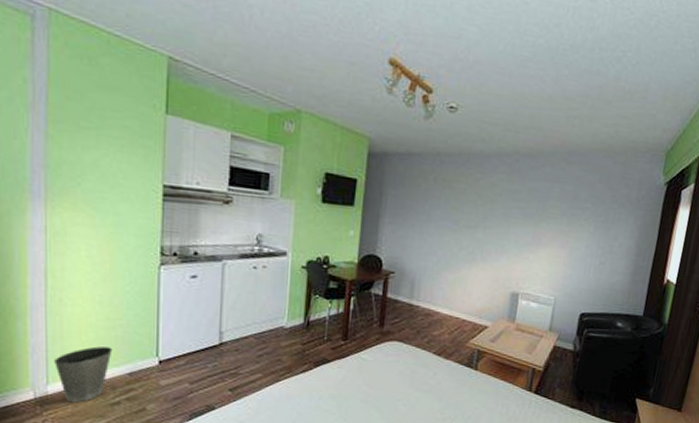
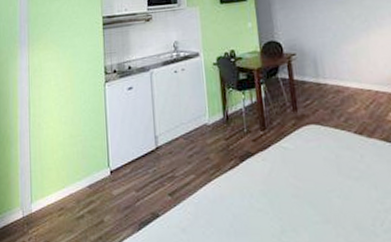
waste basket: present [54,346,113,403] -> none [36,162,76,219]

